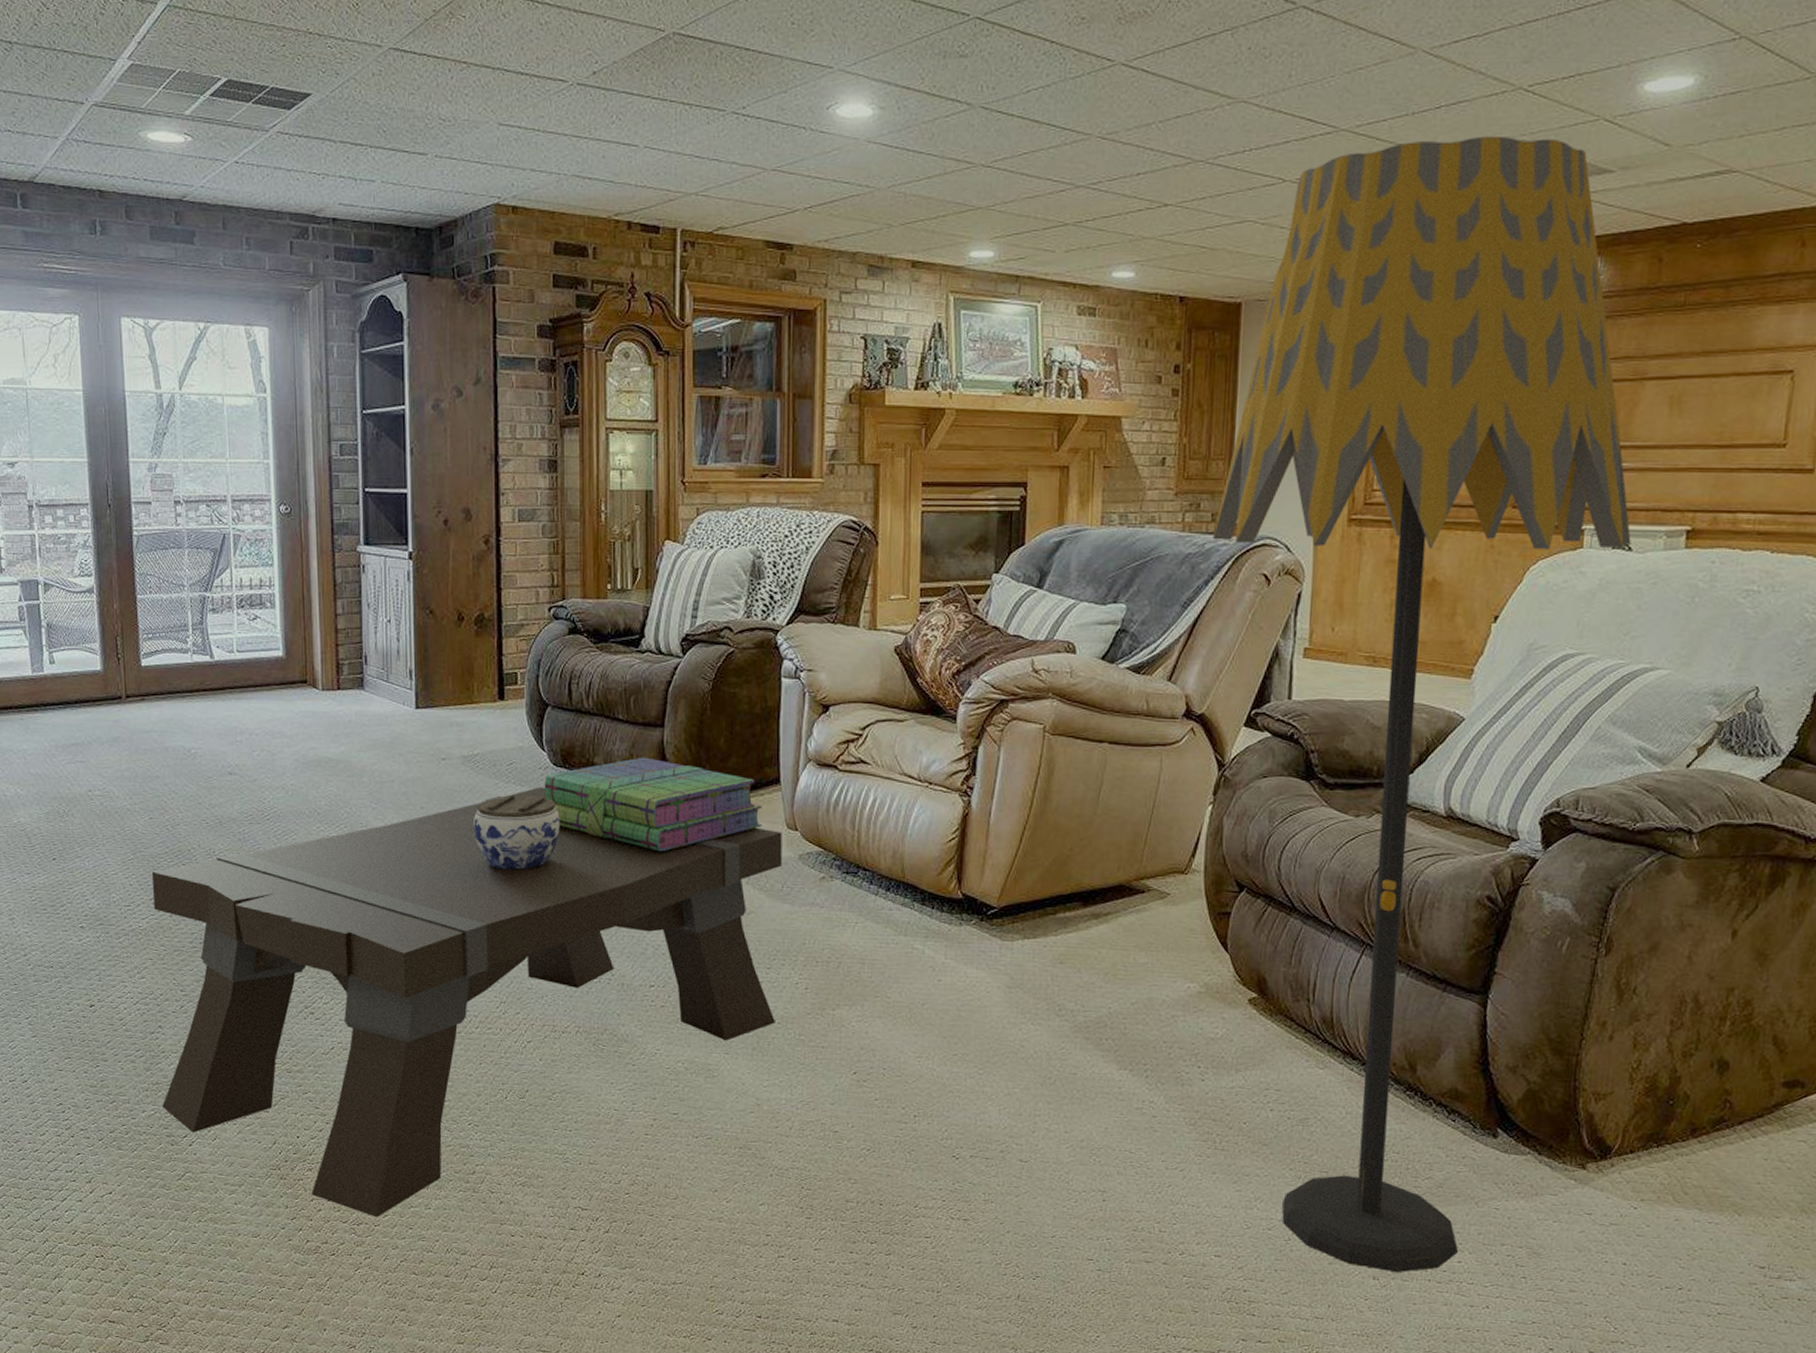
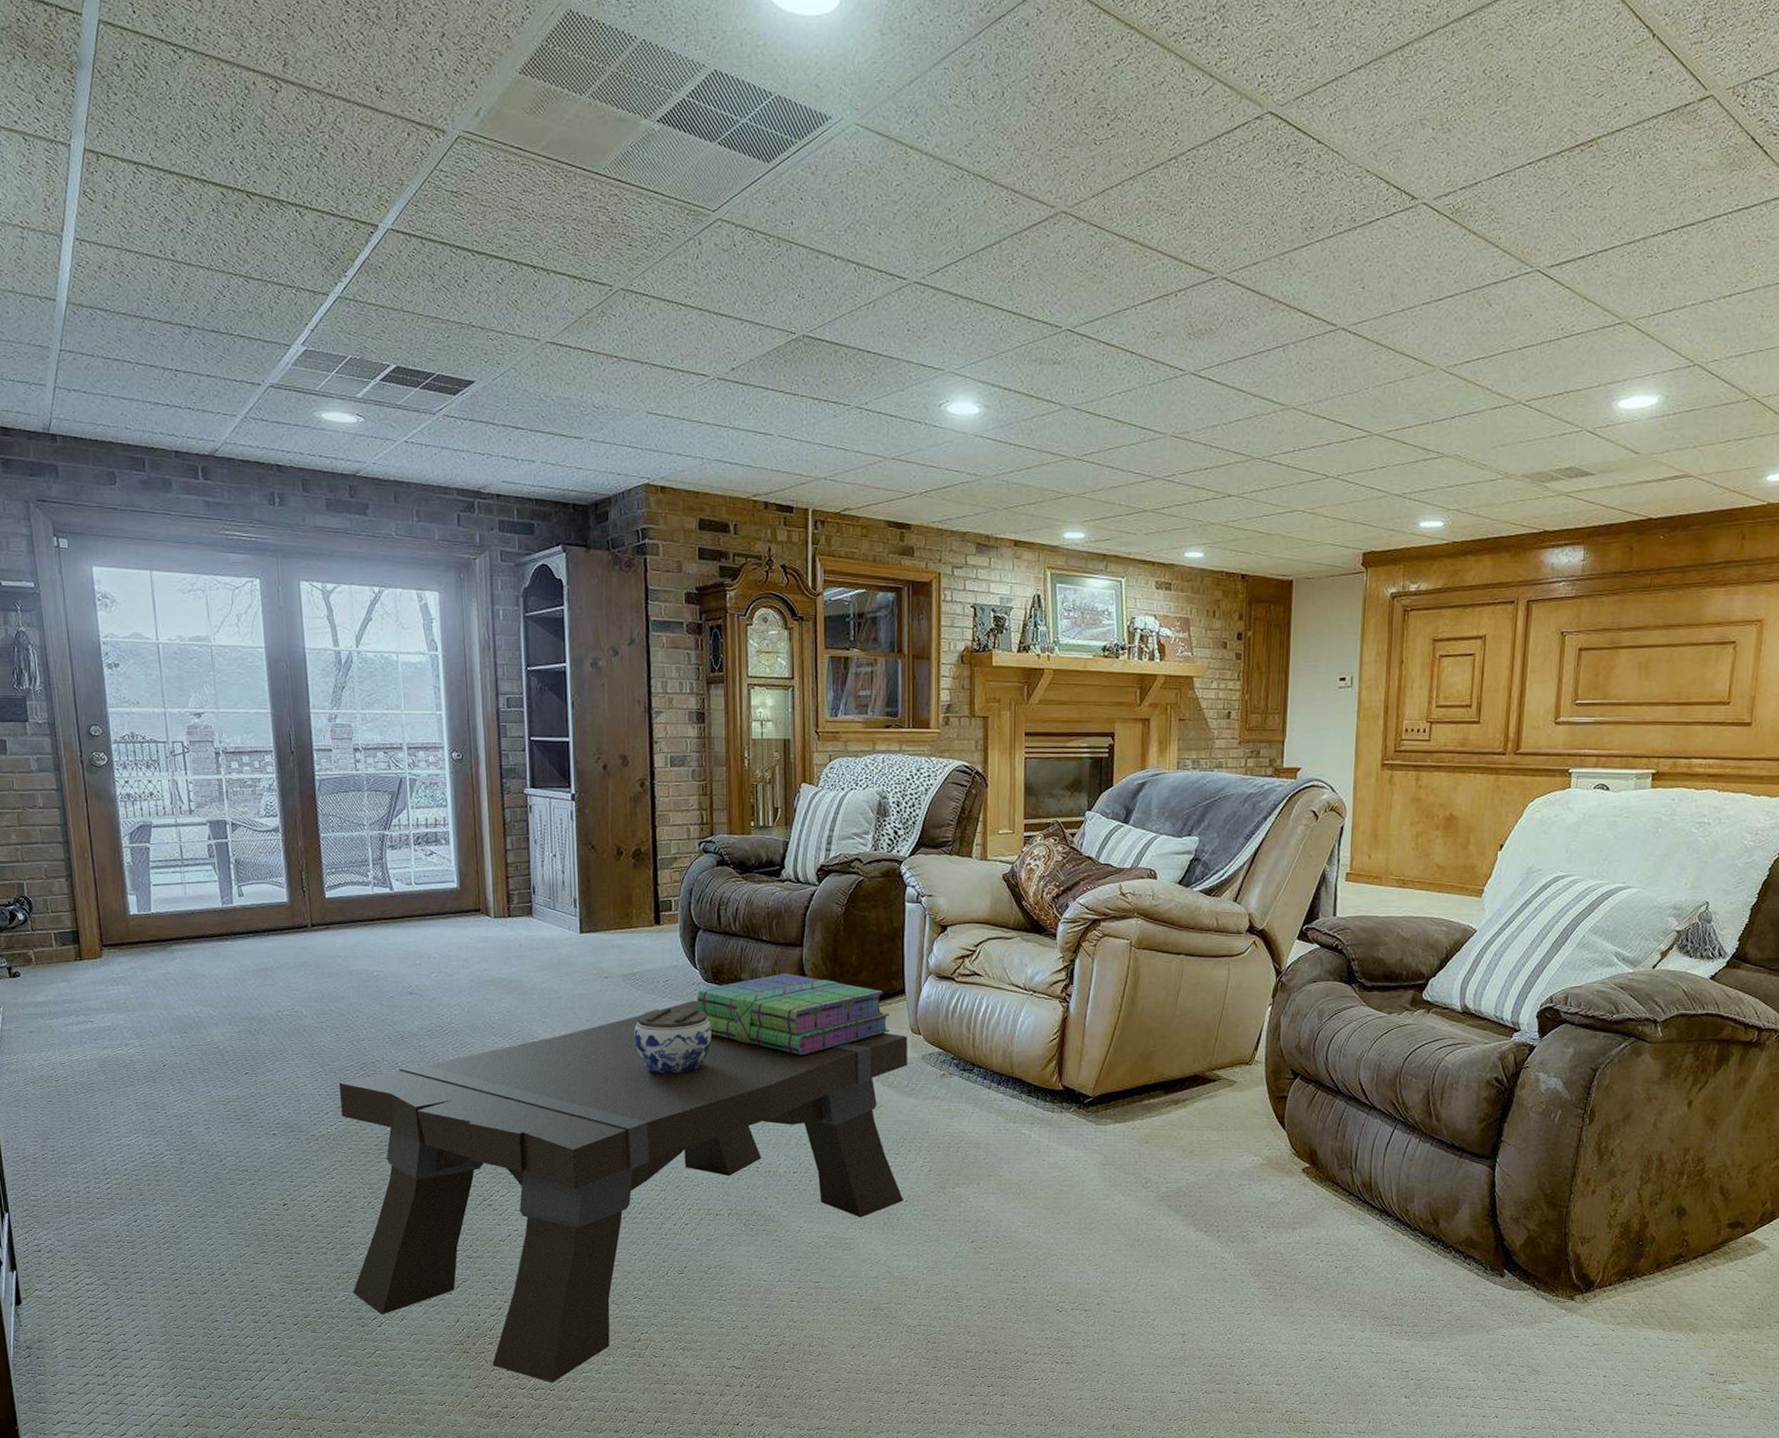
floor lamp: present [1212,135,1631,1273] -> none [1270,442,1609,1392]

